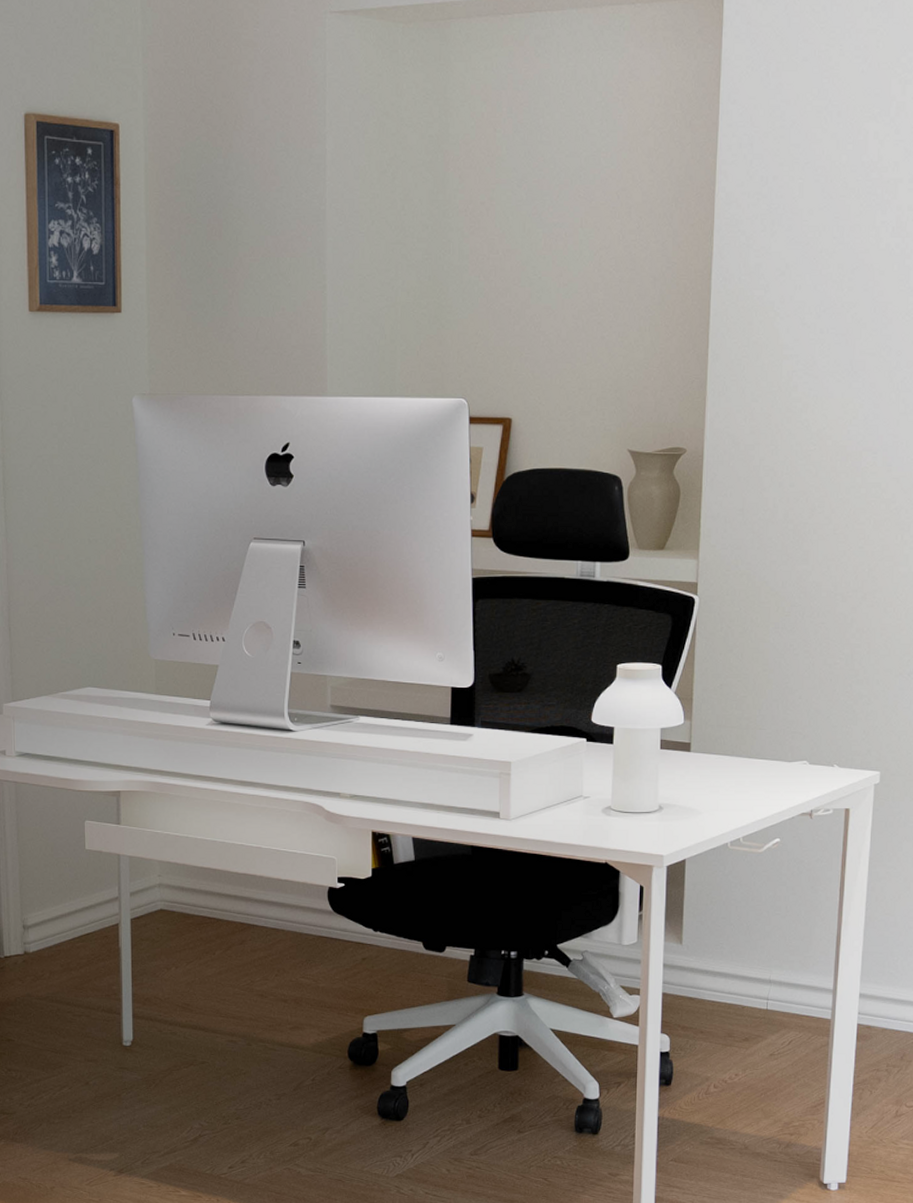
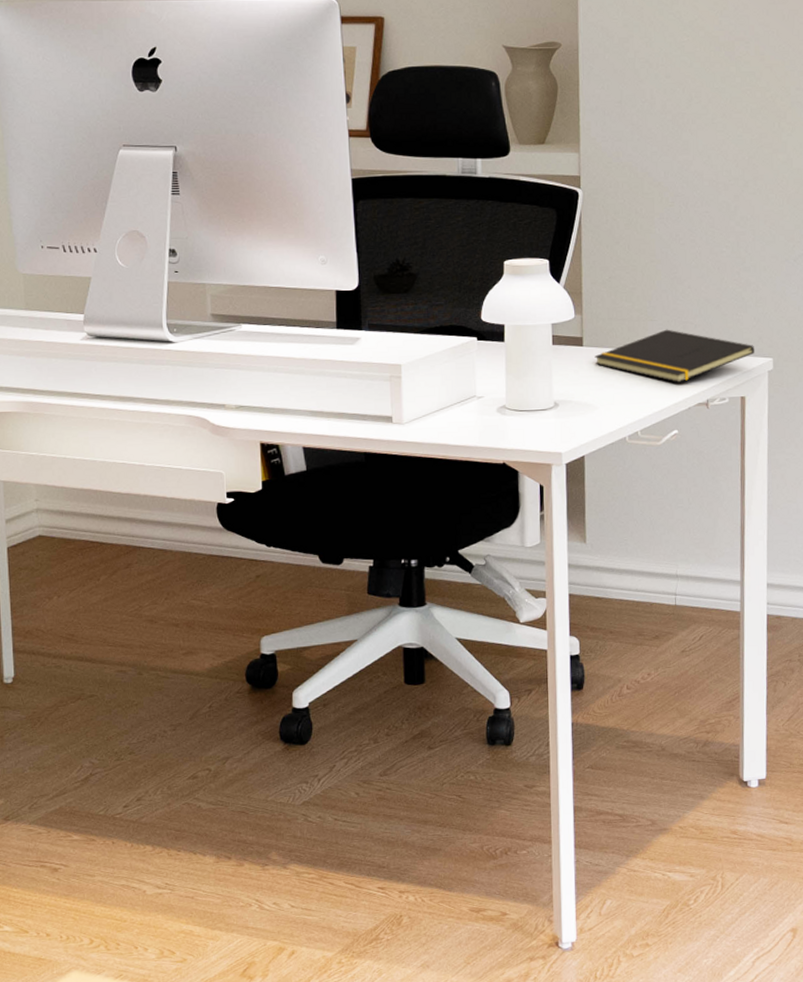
notepad: none [701,738,862,791] -> present [594,329,754,382]

